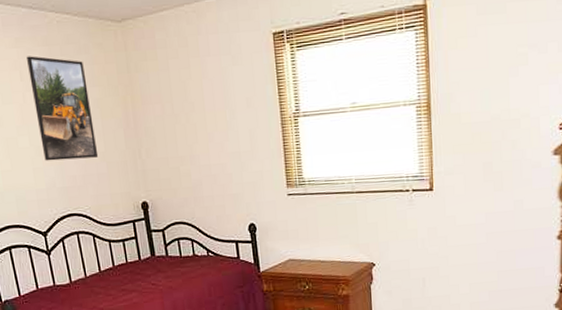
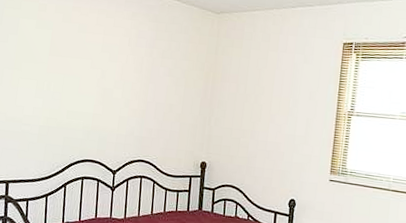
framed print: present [27,56,99,161] -> none [130,28,181,117]

